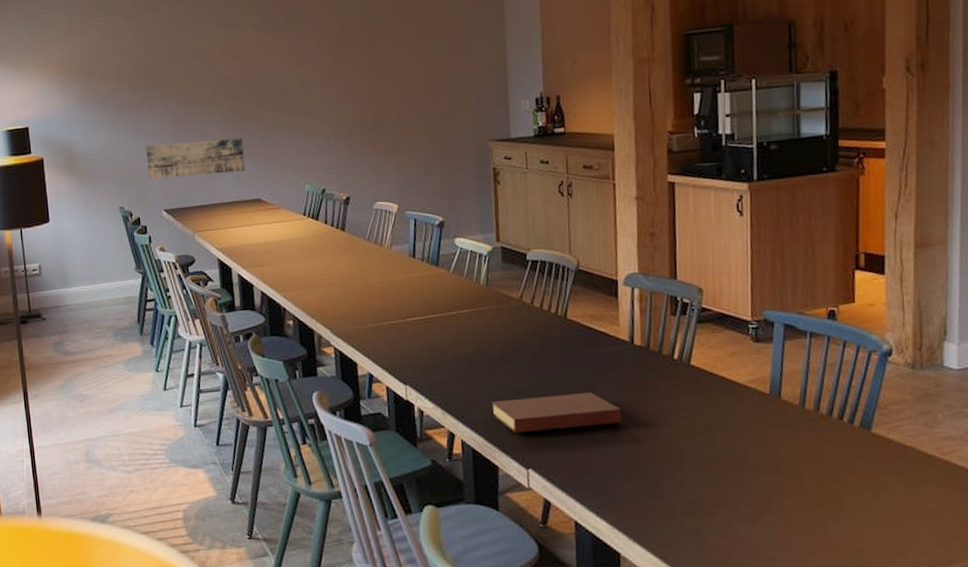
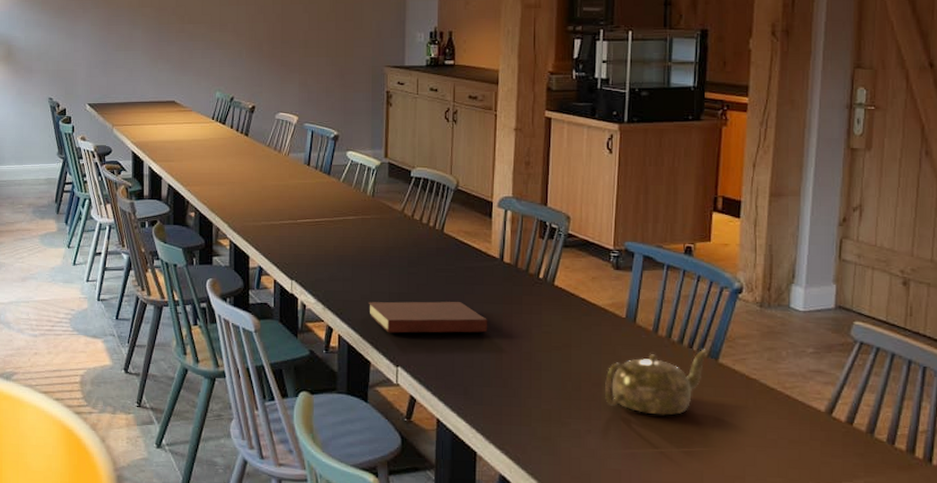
wall art: present [146,138,245,179] -> none [77,45,164,76]
teapot: none [752,419,861,495] -> present [605,349,709,416]

